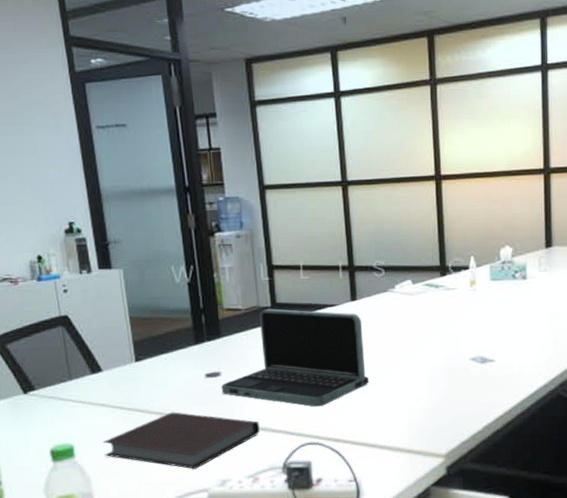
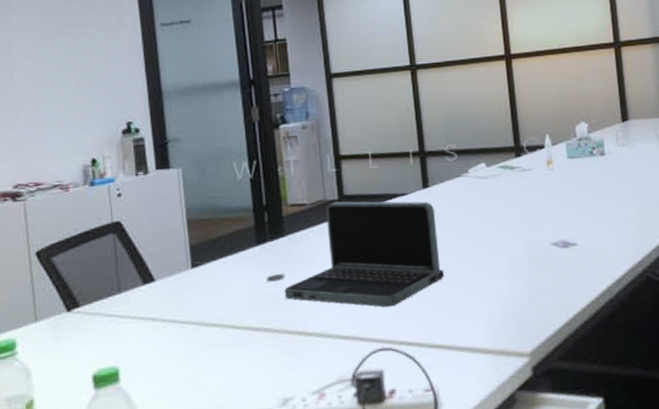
notebook: present [102,412,261,469] -> none [151,322,327,388]

